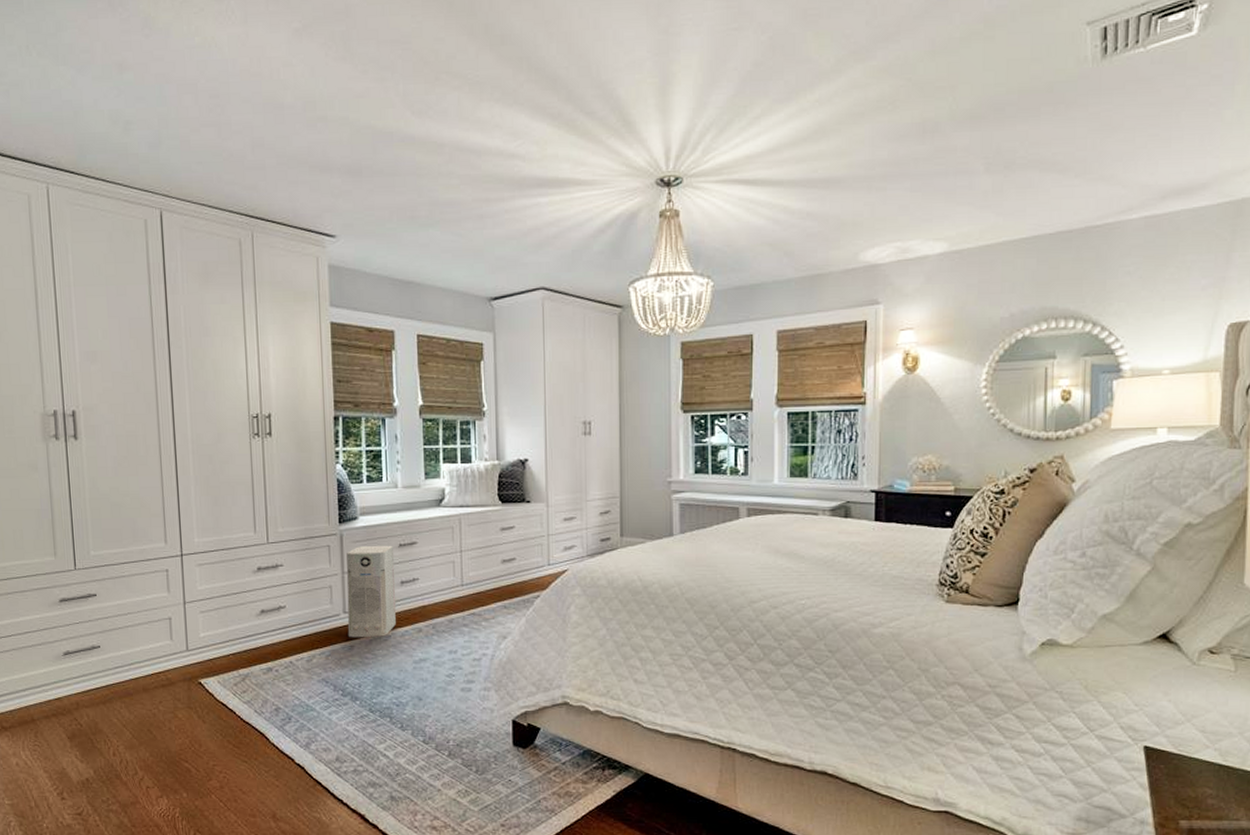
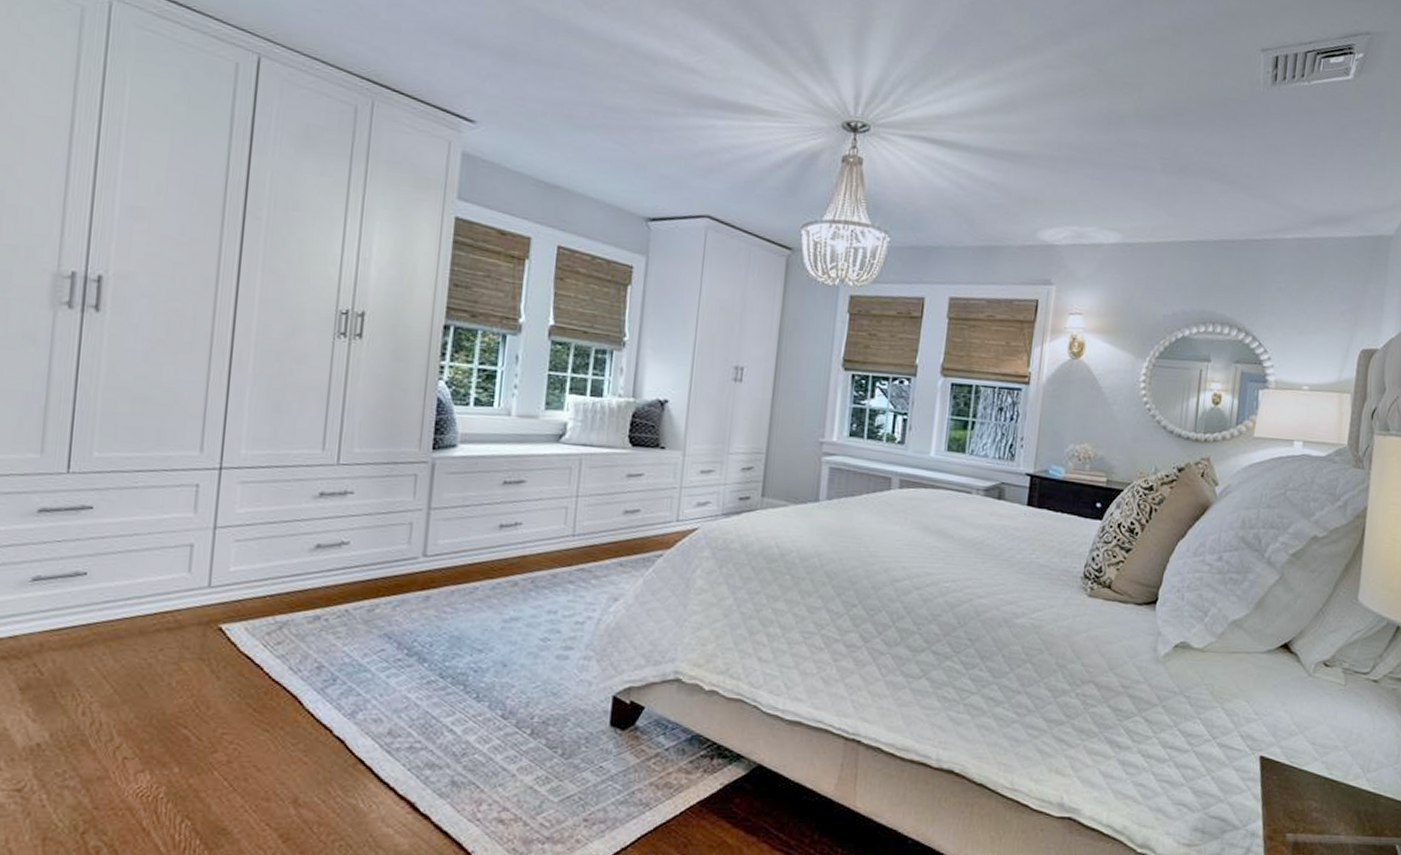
air purifier: present [346,545,397,638] -> none [424,479,496,588]

